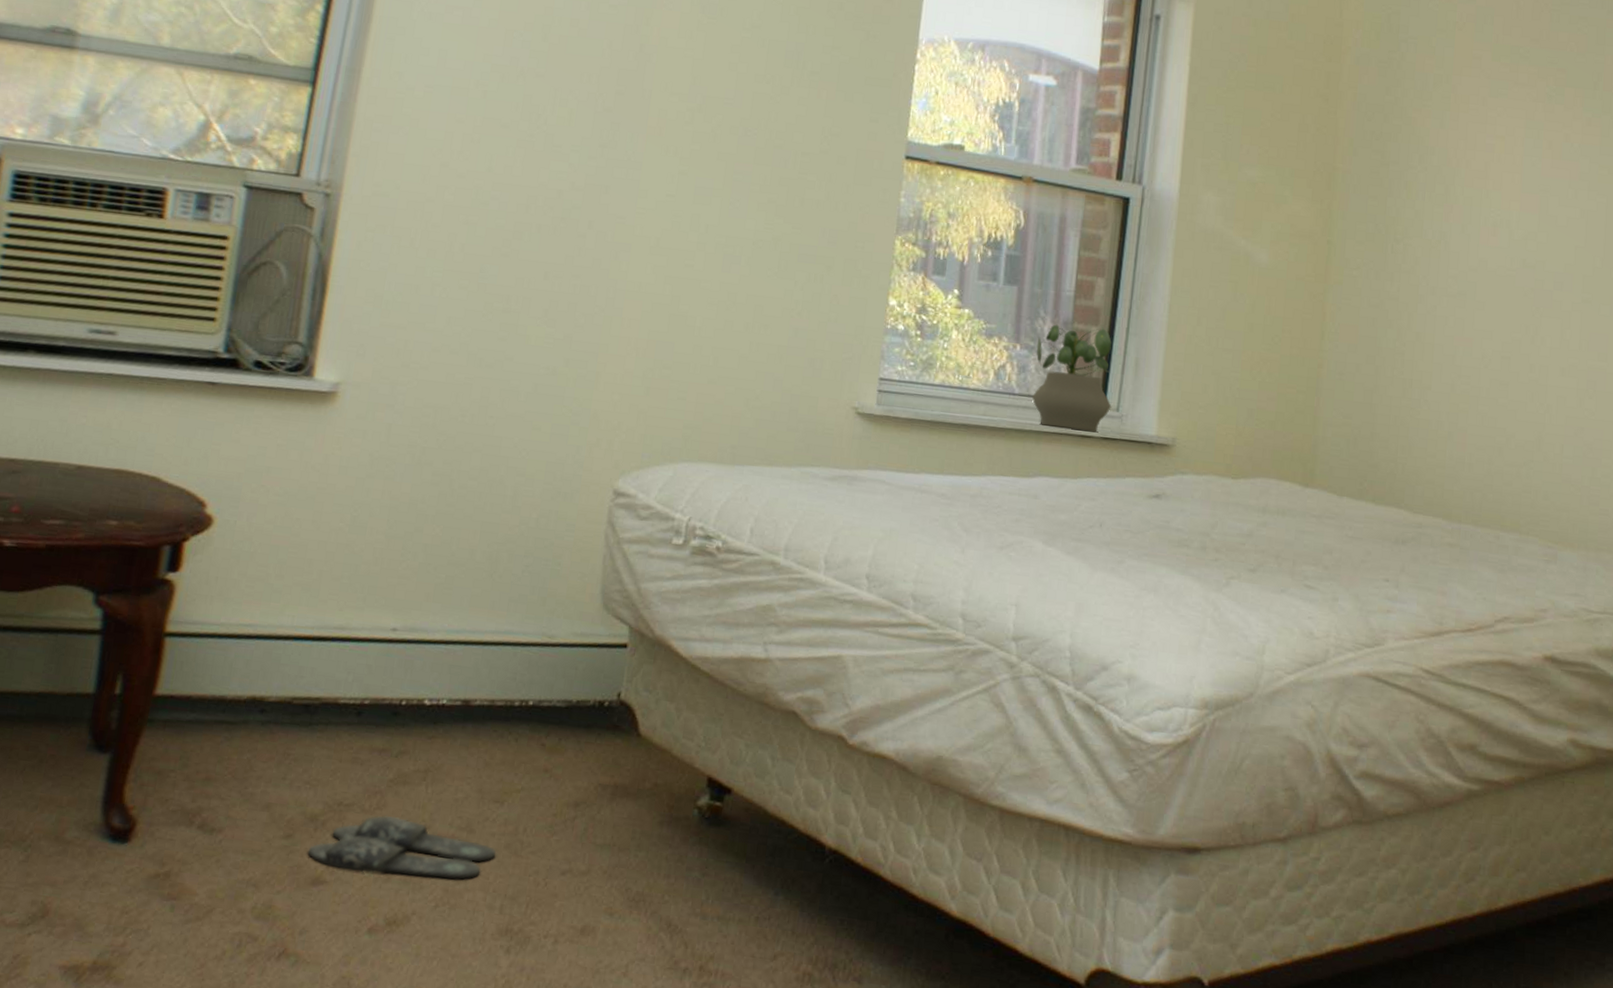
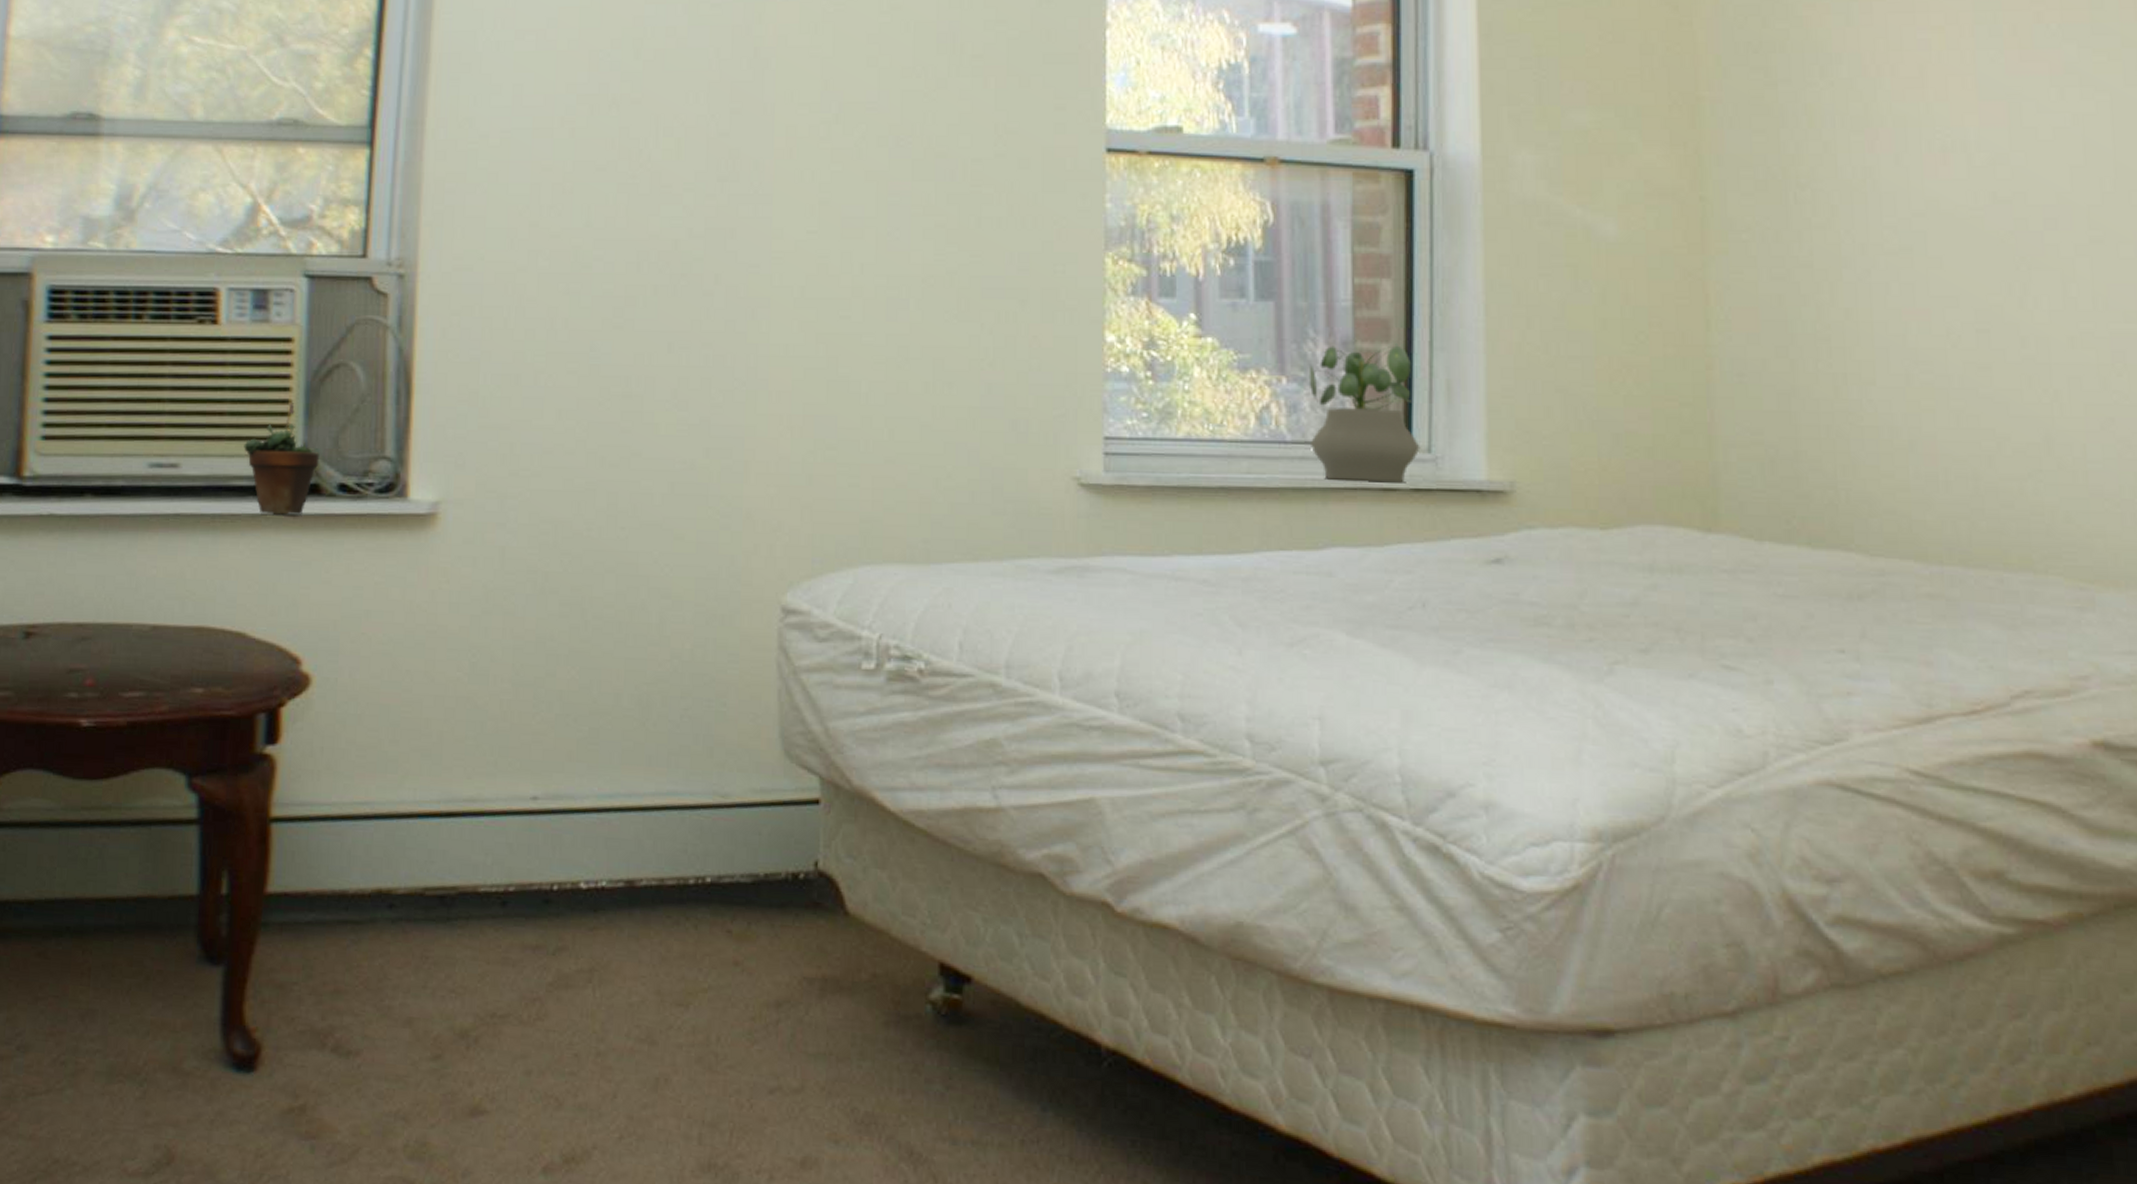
succulent plant: none [175,289,241,384] -> present [244,401,320,515]
slippers: present [308,815,496,880] -> none [461,1026,687,1105]

